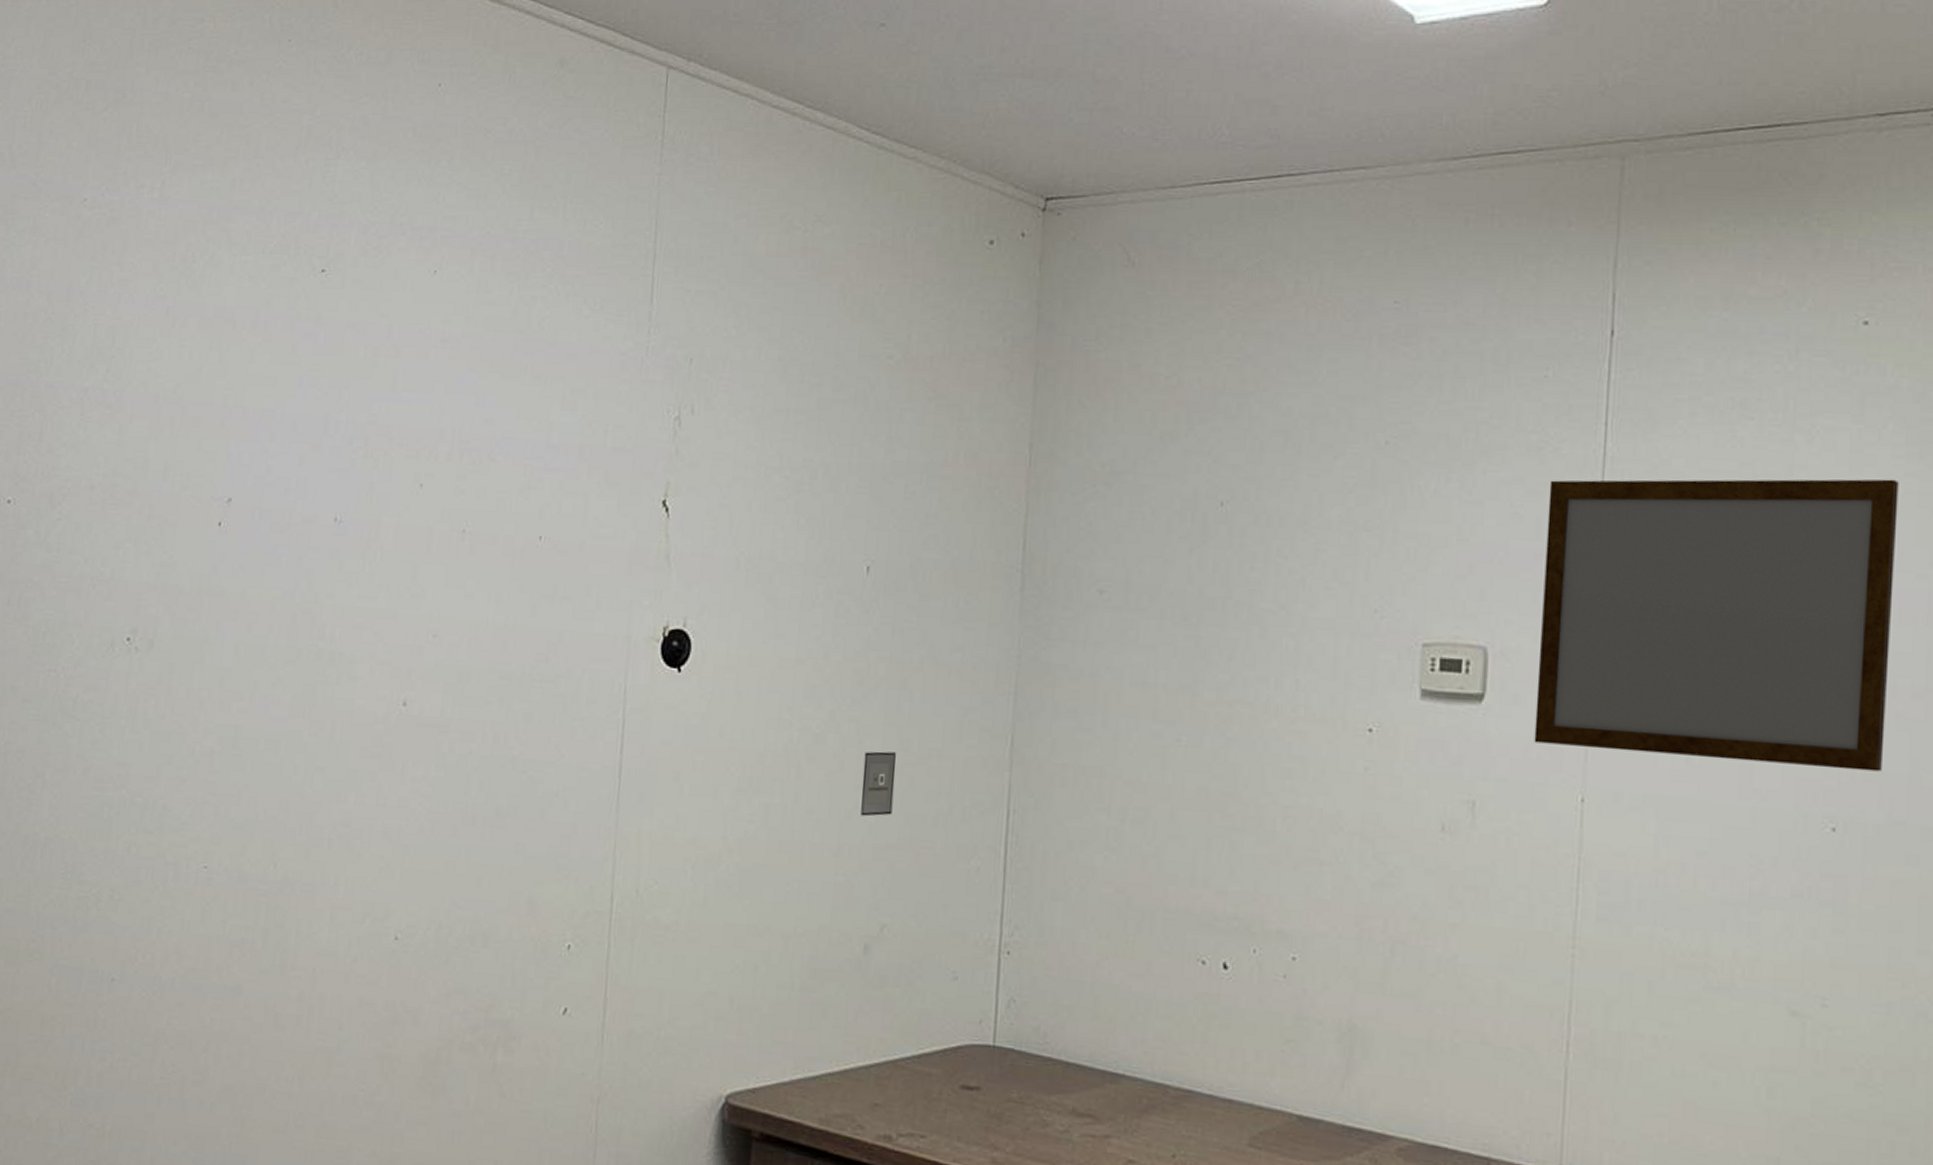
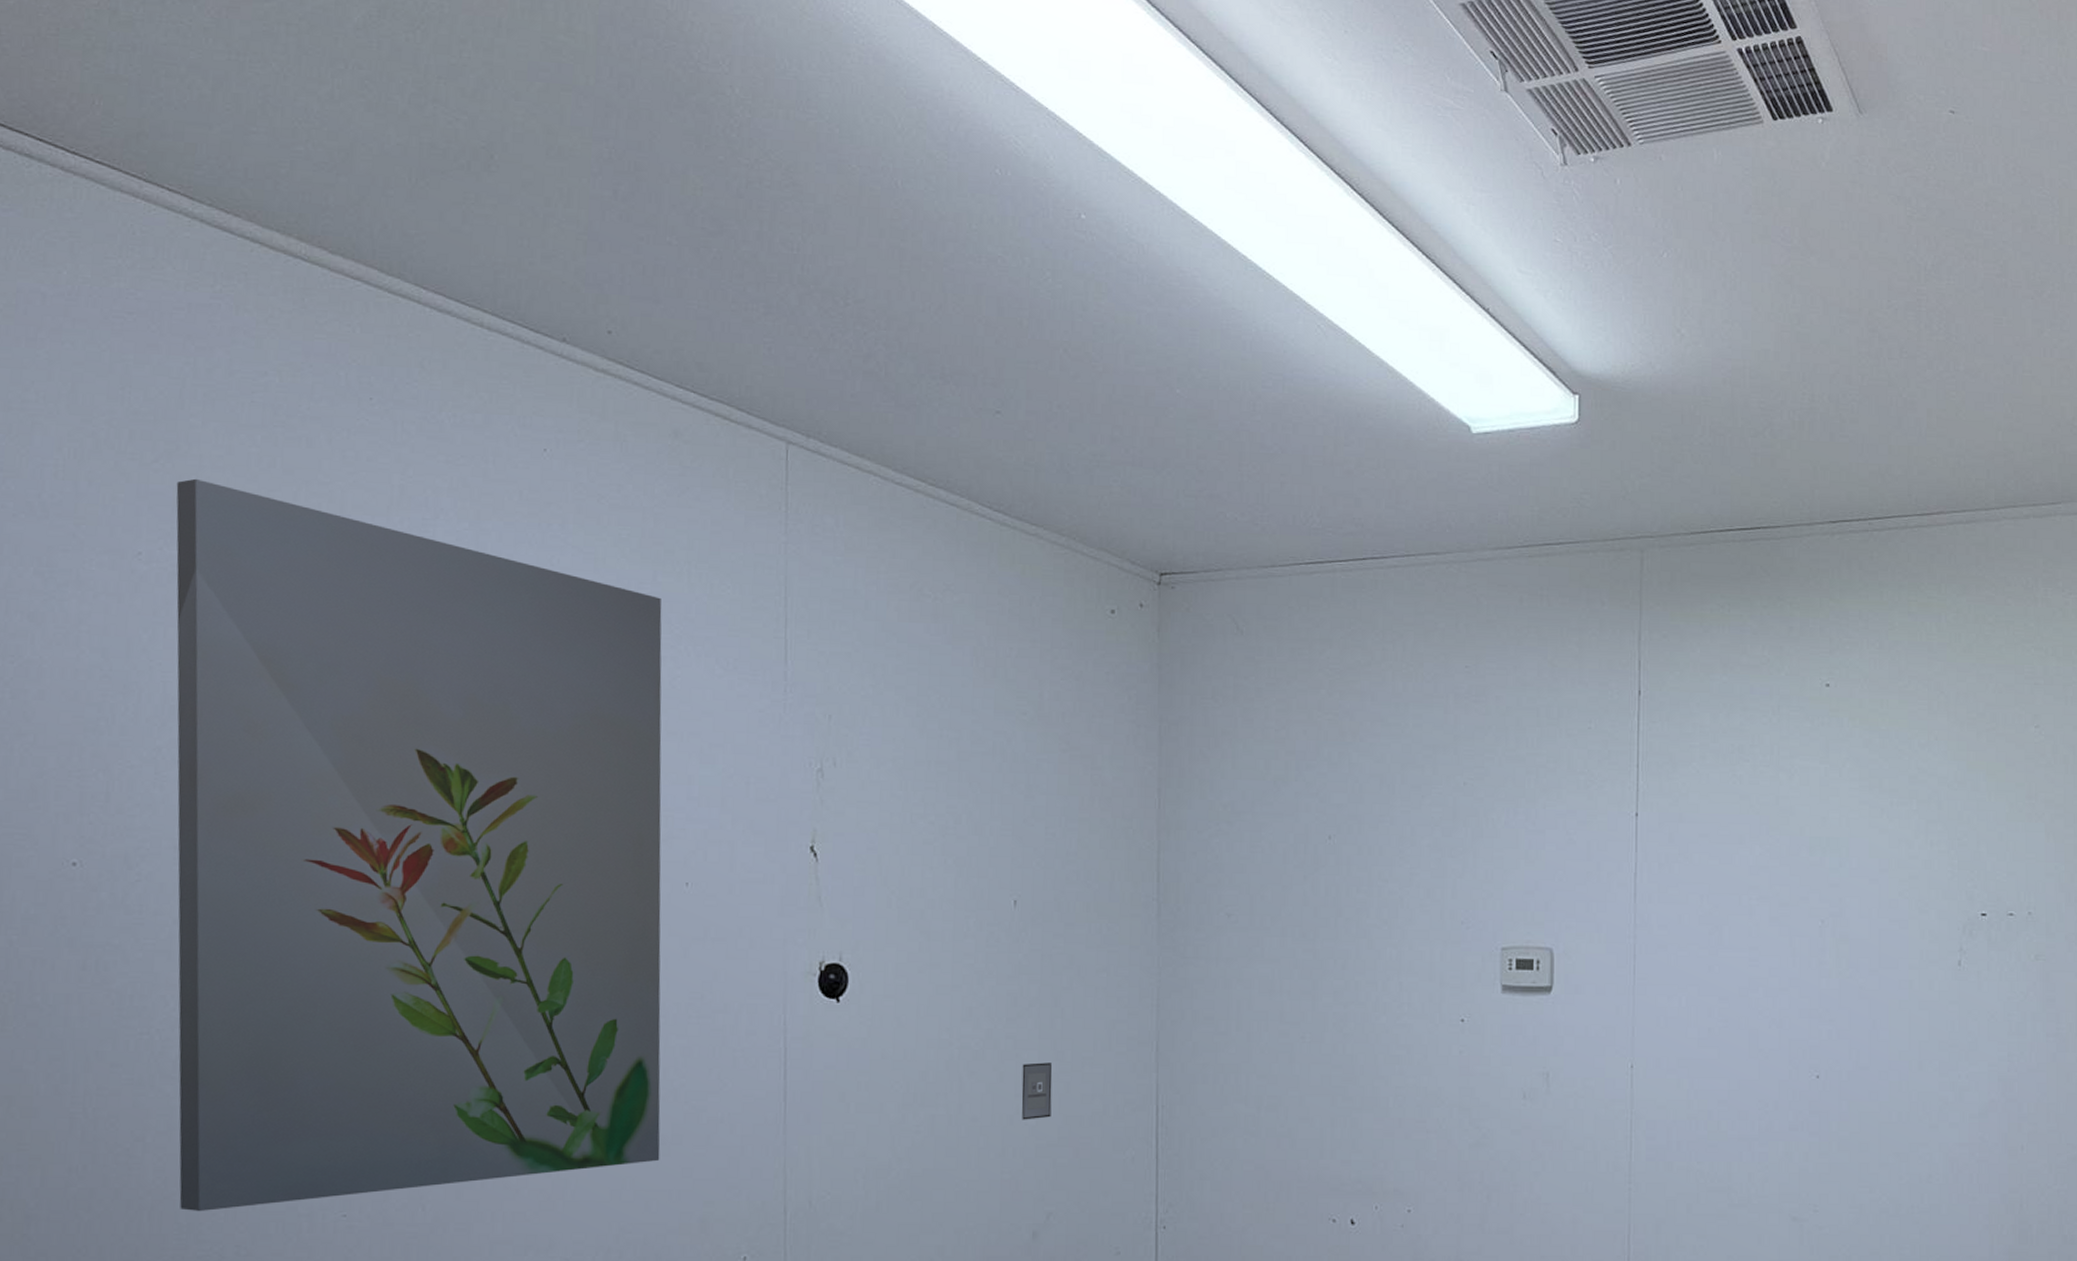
wall art: none [67,125,537,853] -> present [176,478,662,1212]
writing board: present [1534,479,1899,772] -> none [1593,806,1855,1031]

